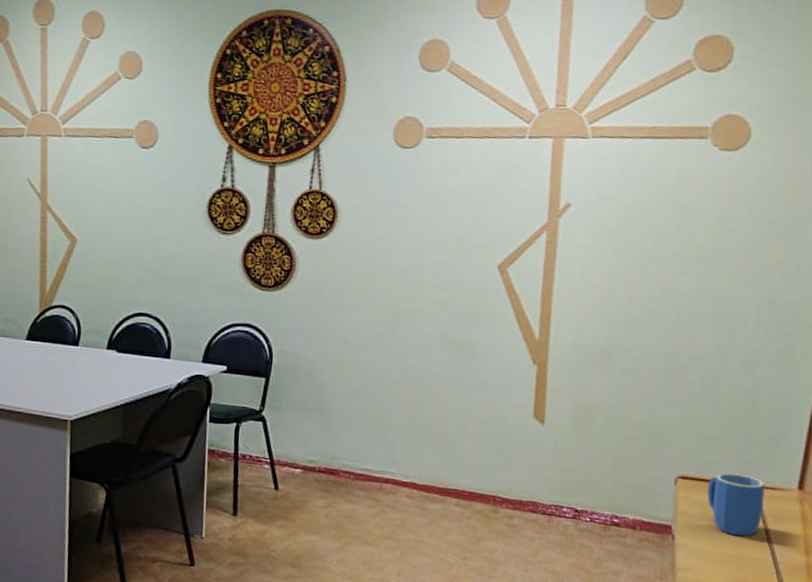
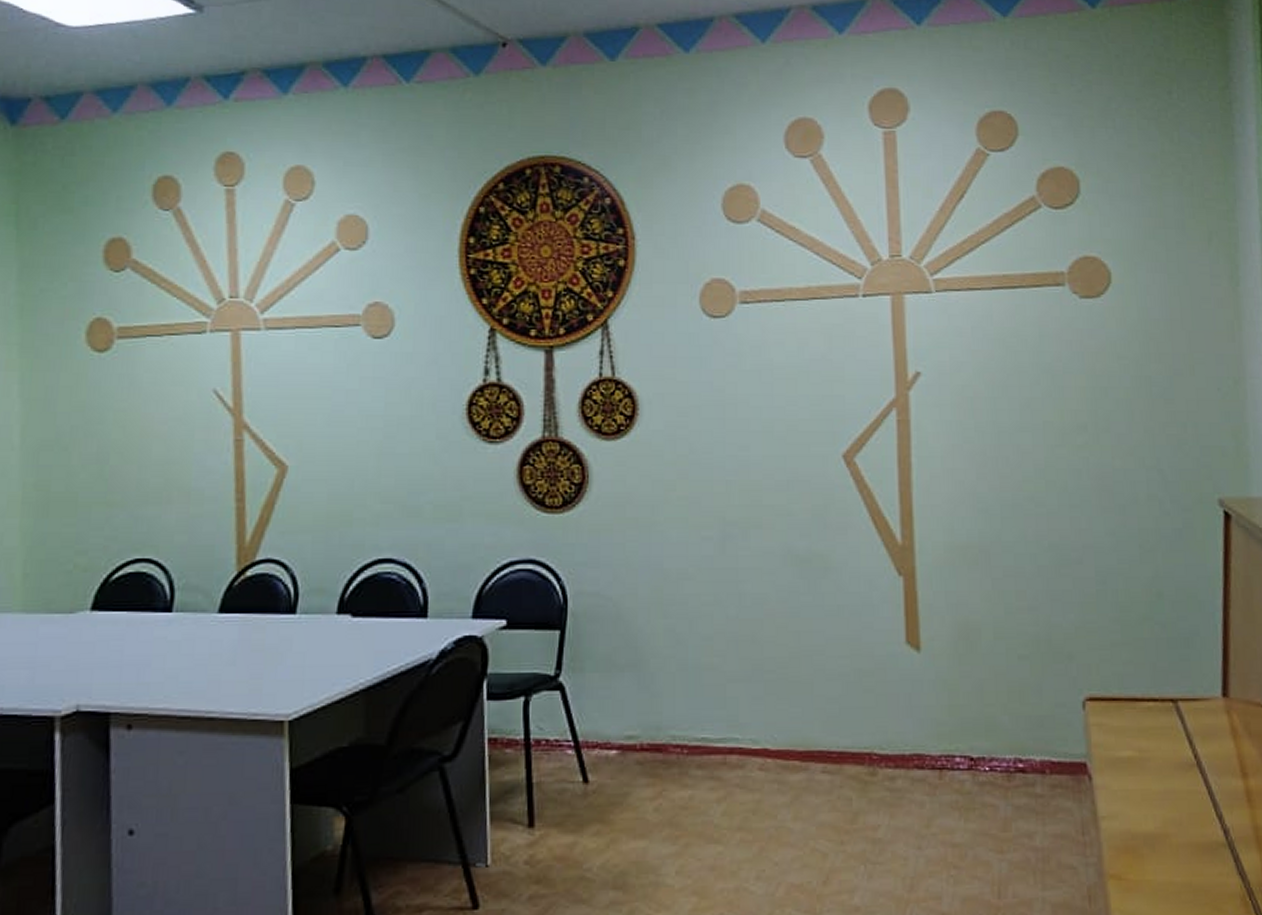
mug: present [707,472,765,537] -> none [1121,686,1188,766]

